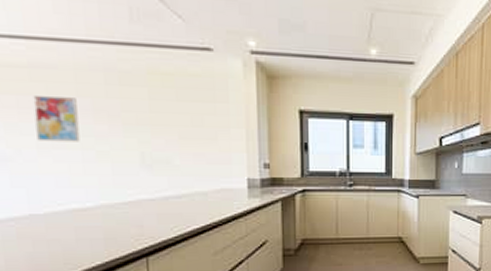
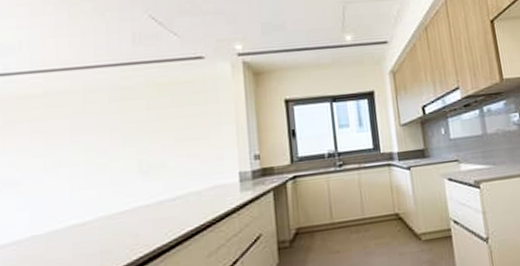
wall art: present [33,94,80,142] -> none [45,117,84,162]

